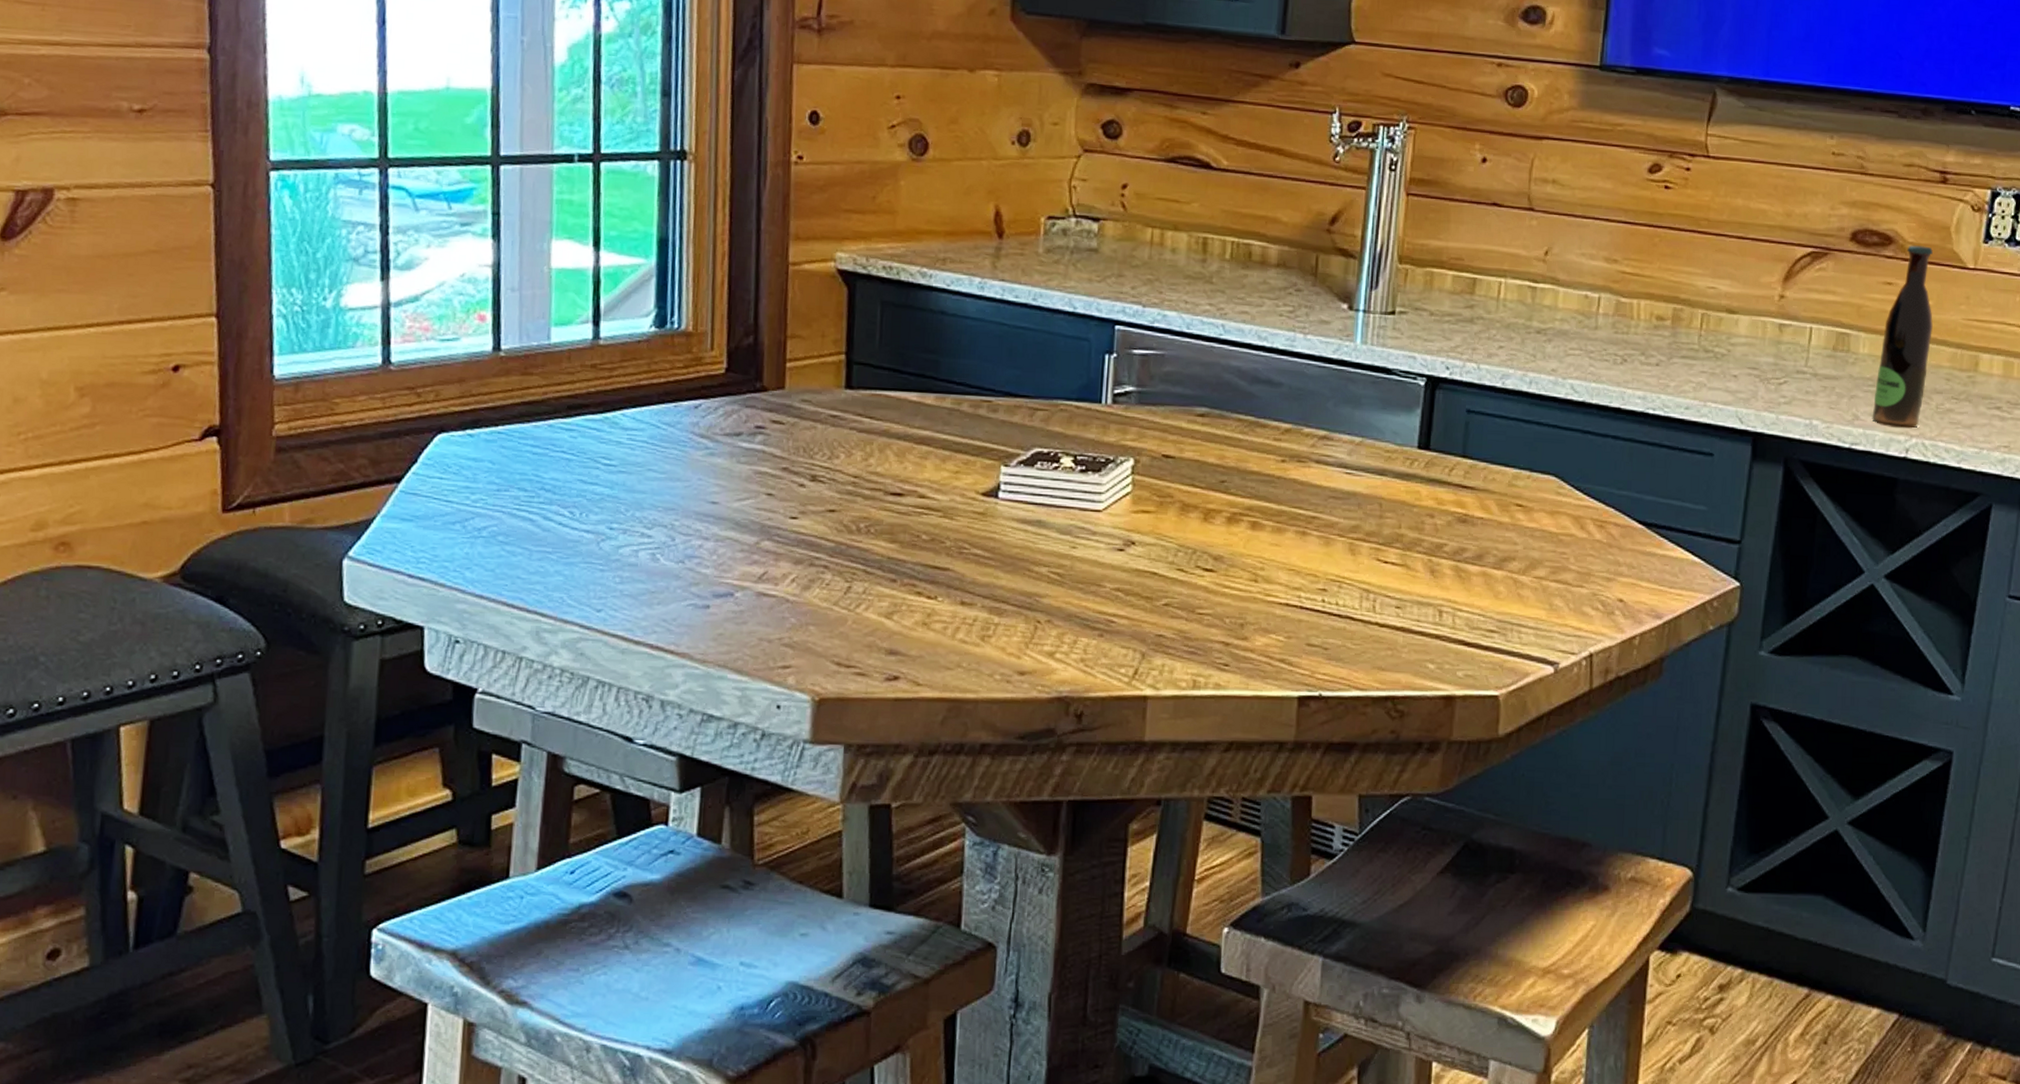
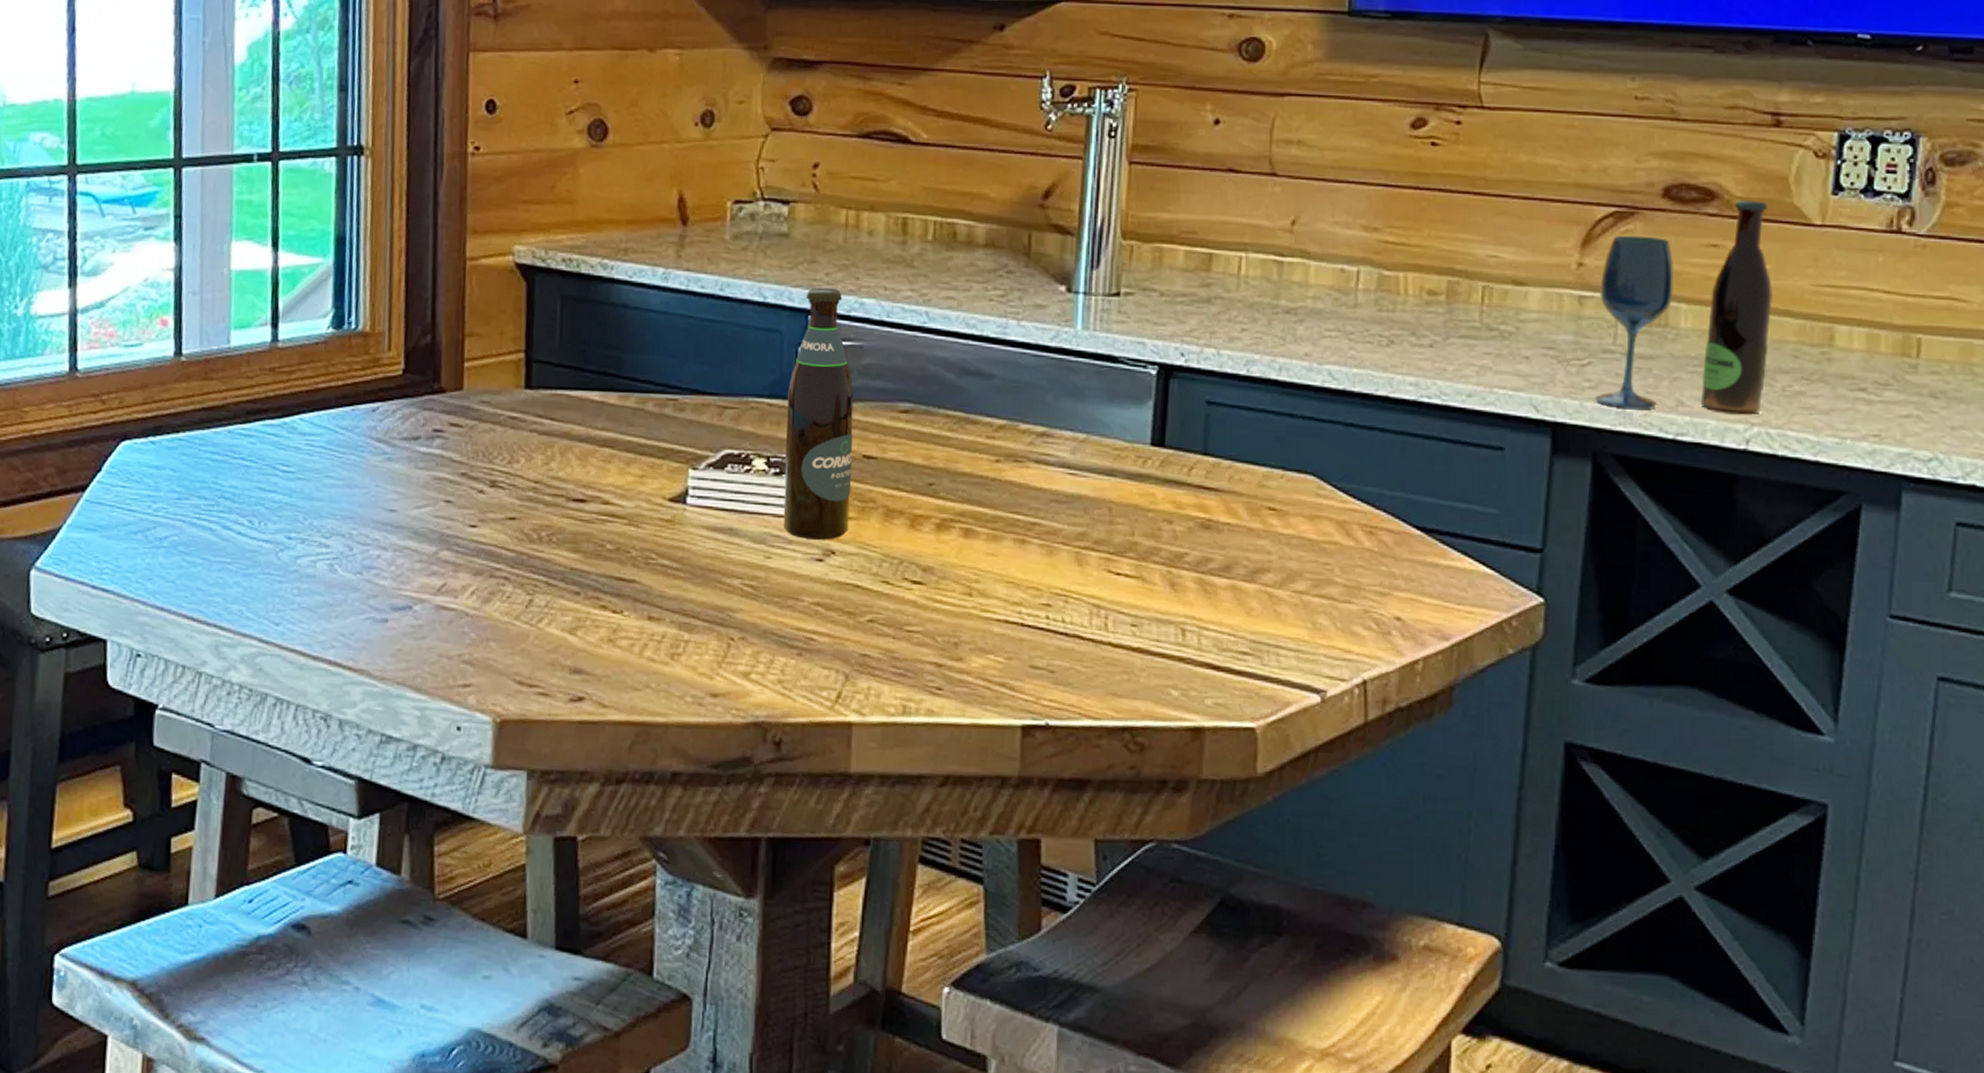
bottle: none [1087,300,1155,532] -> present [783,287,854,540]
wineglass: none [1788,272,1857,422] -> present [1594,235,1675,409]

